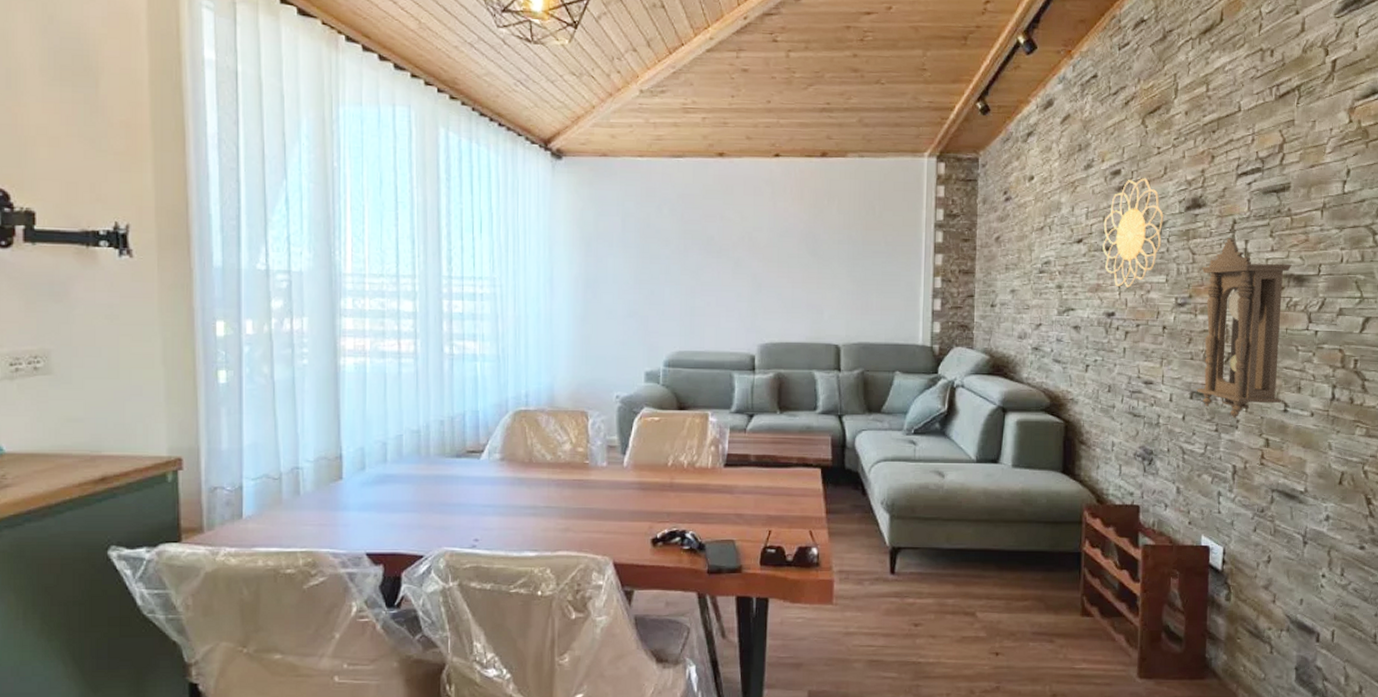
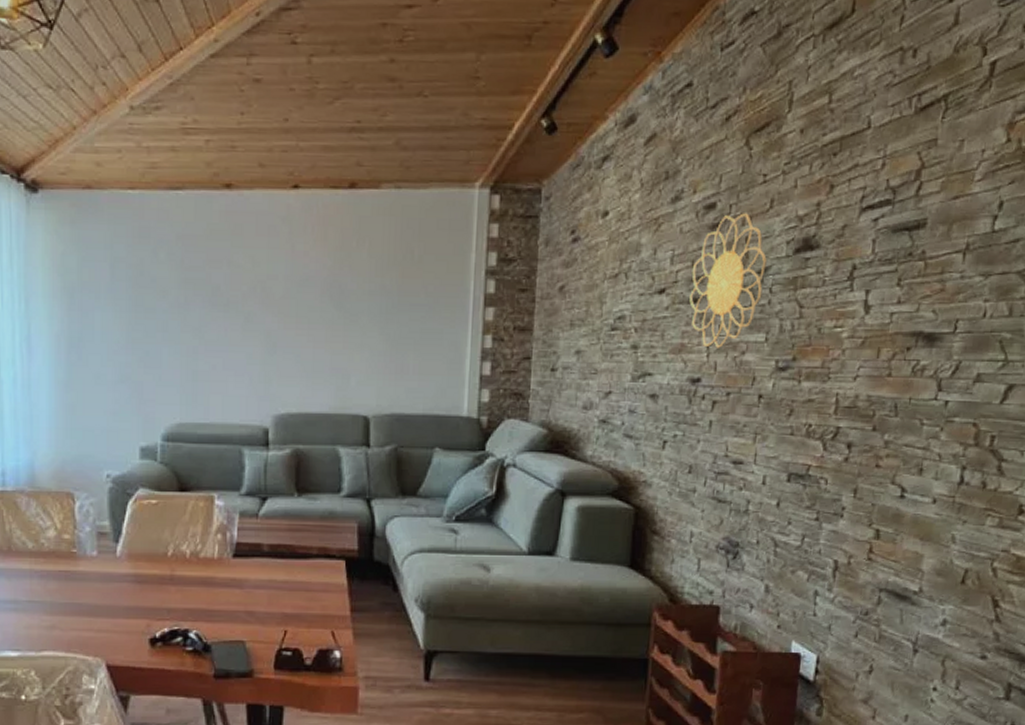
pendulum clock: present [1197,237,1292,419] -> none [796,286,922,505]

